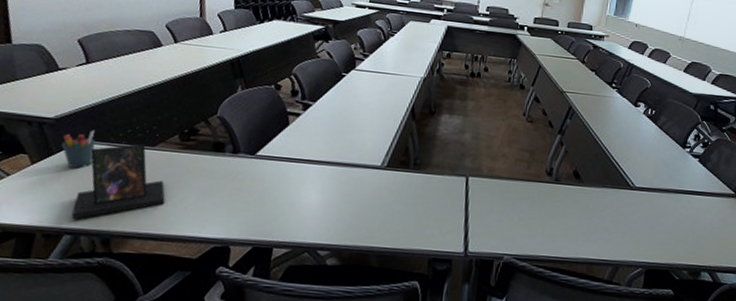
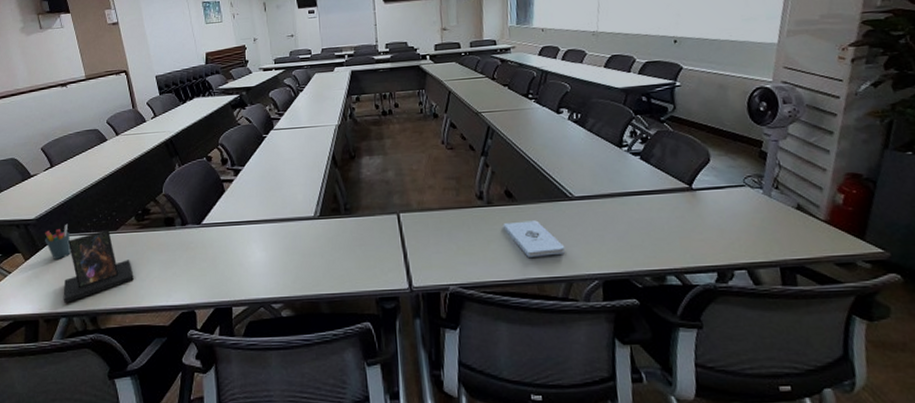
notepad: none [565,202,619,239] -> present [503,220,566,257]

